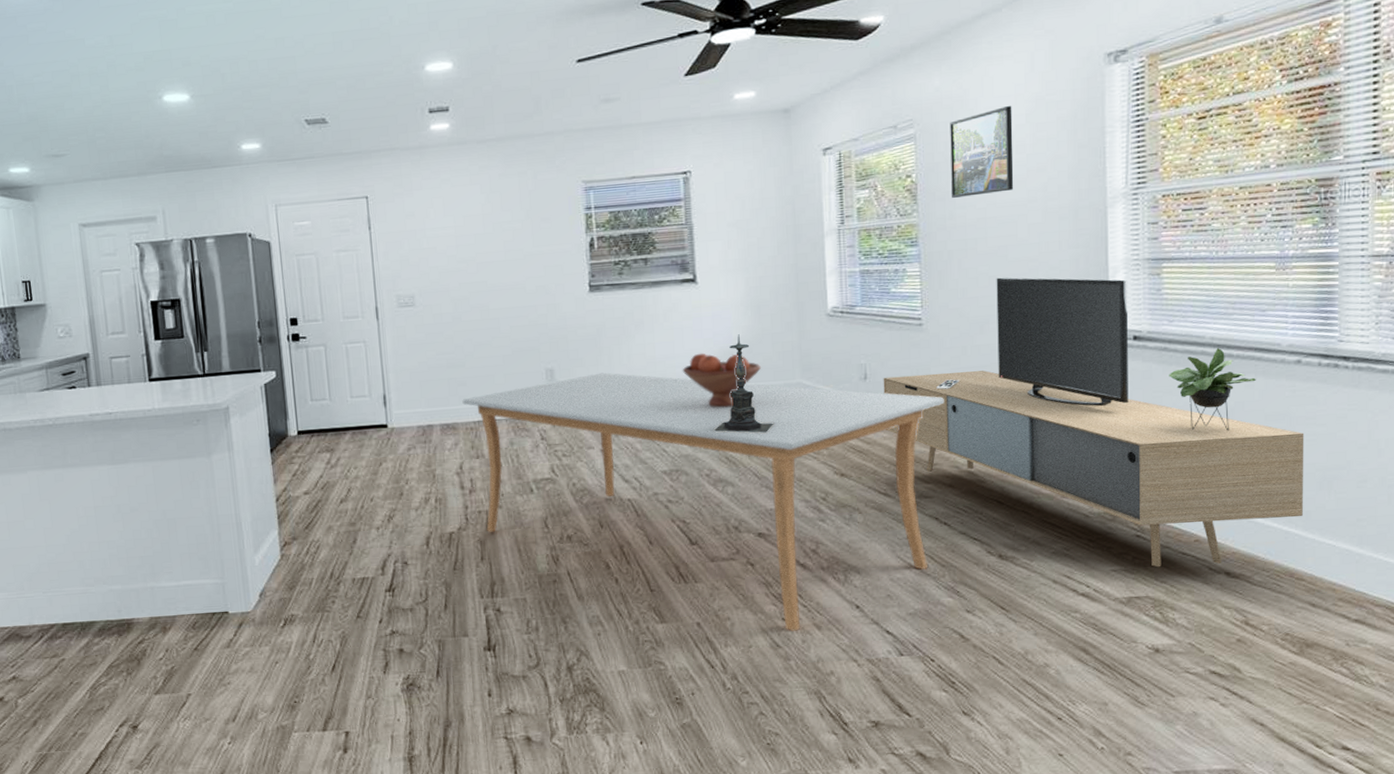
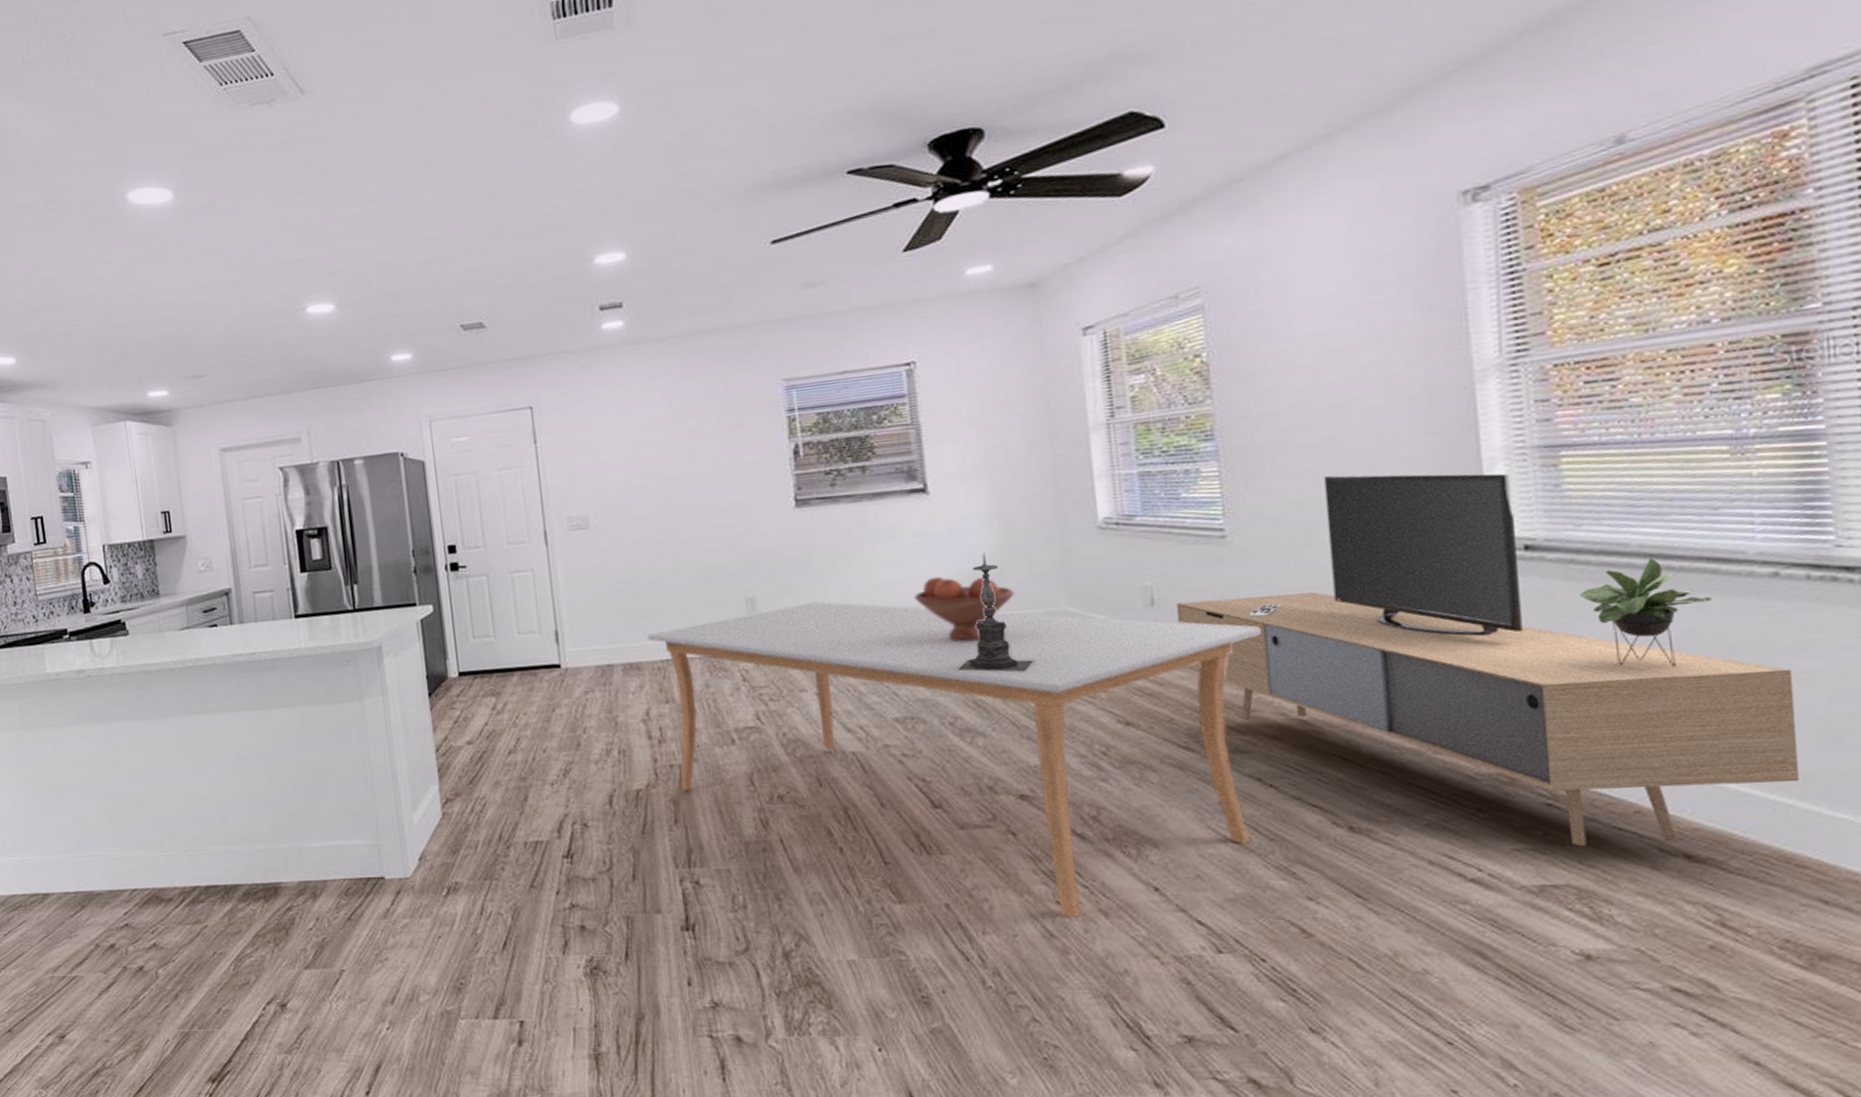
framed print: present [950,106,1014,198] -> none [1249,264,1342,380]

